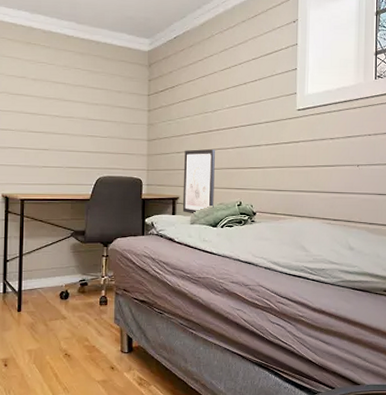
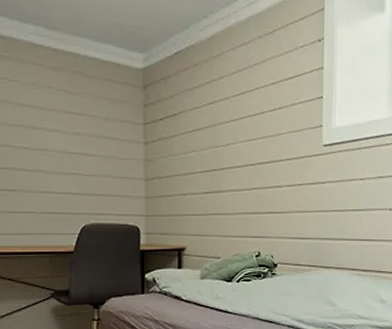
wall art: present [182,149,215,214] -> none [190,191,228,268]

